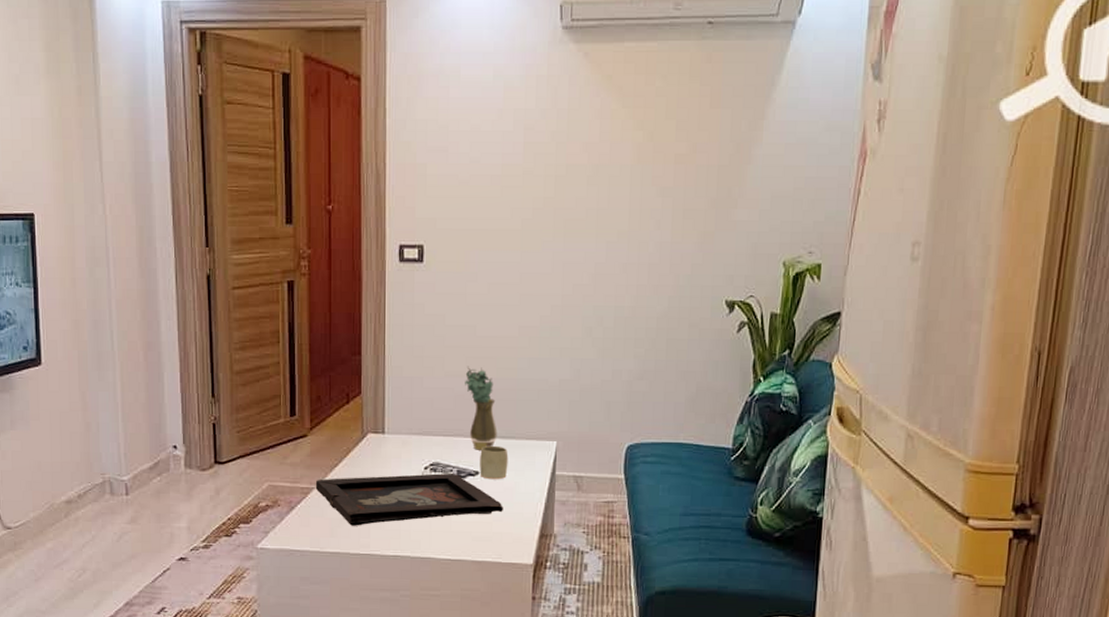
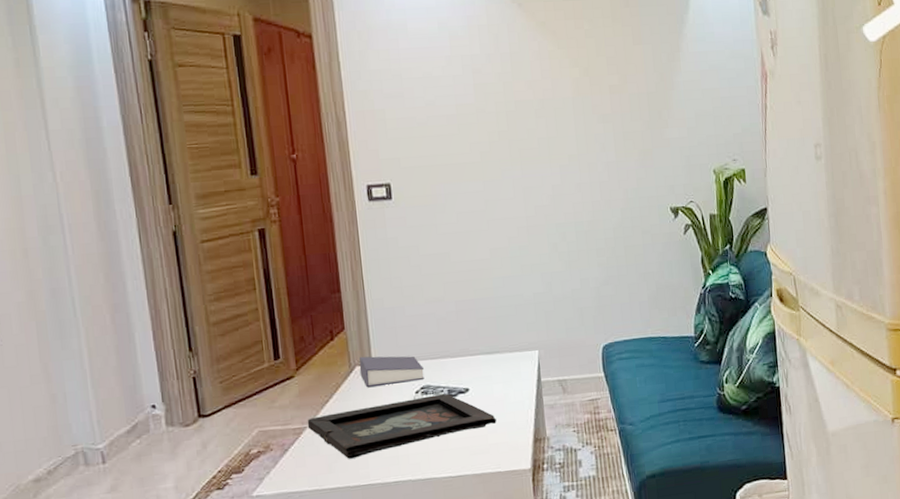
book: none [371,424,435,457] -> present [359,356,425,388]
vase: present [465,366,498,450] -> none [444,290,483,369]
mug: present [480,446,508,480] -> none [467,362,496,395]

